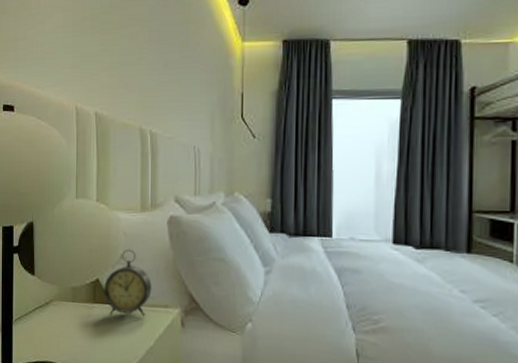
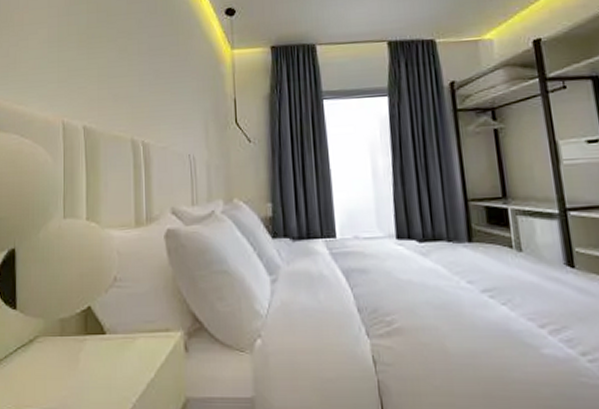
alarm clock: present [104,249,152,317] -> none [97,269,150,347]

